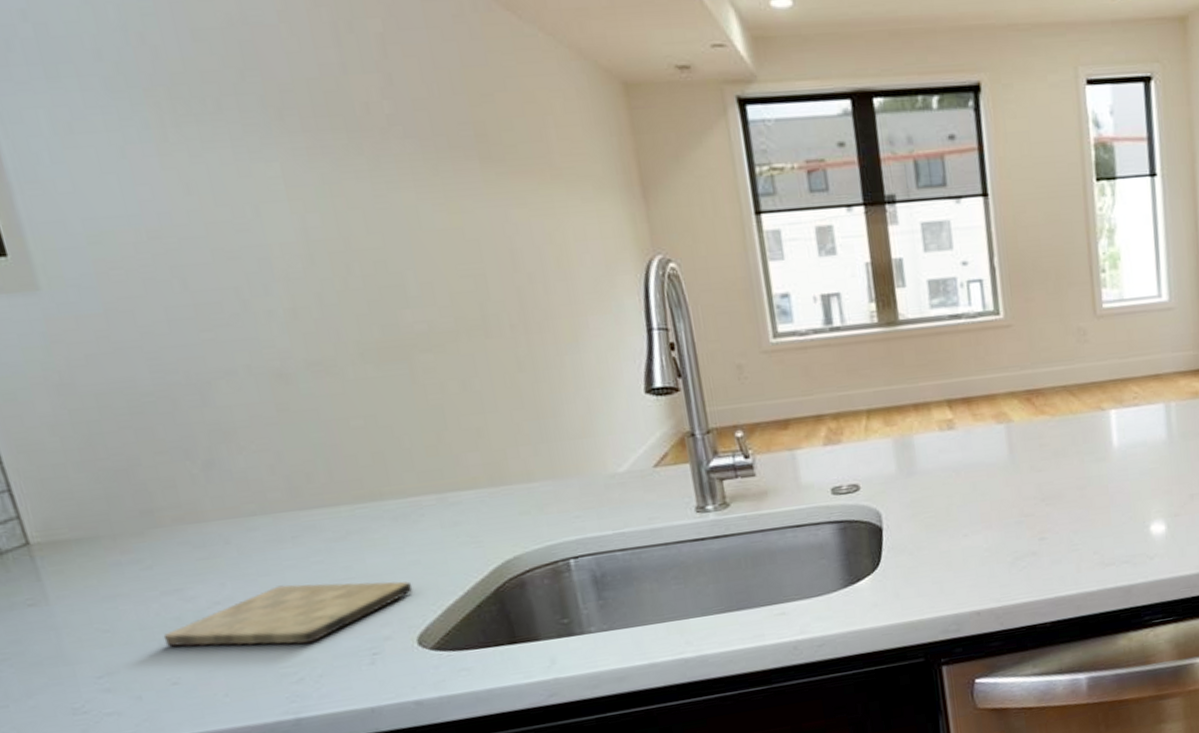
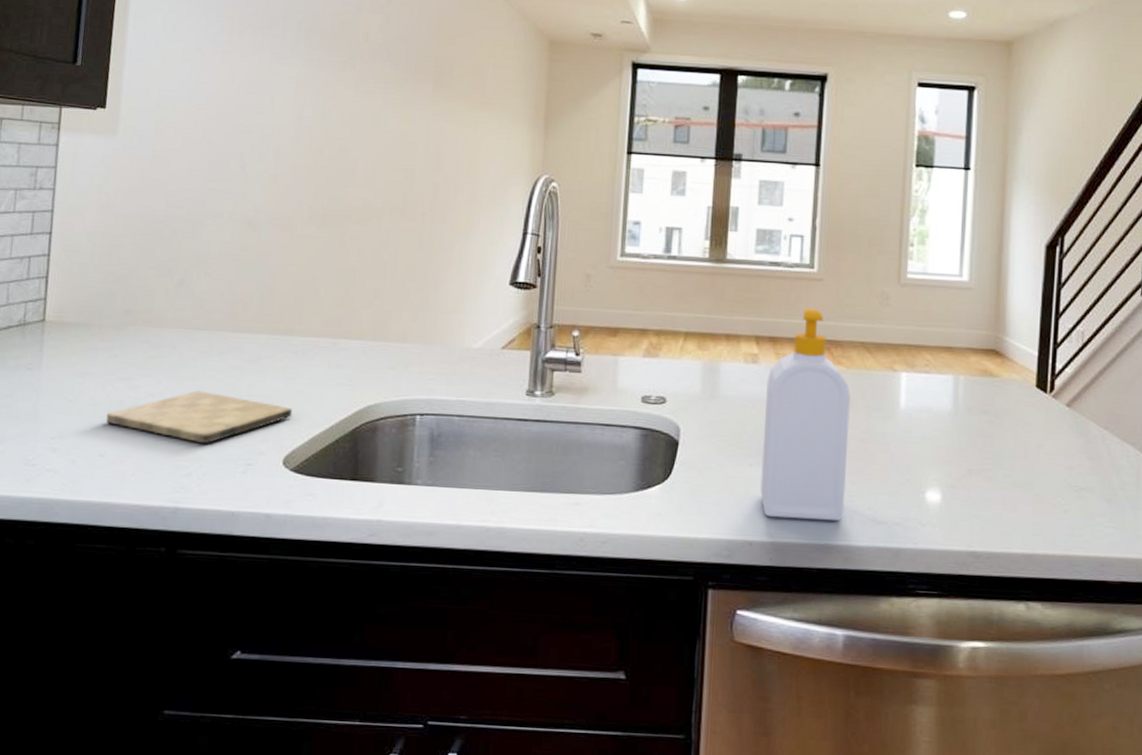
soap bottle: none [967,358,1070,584] -> present [760,307,851,522]

